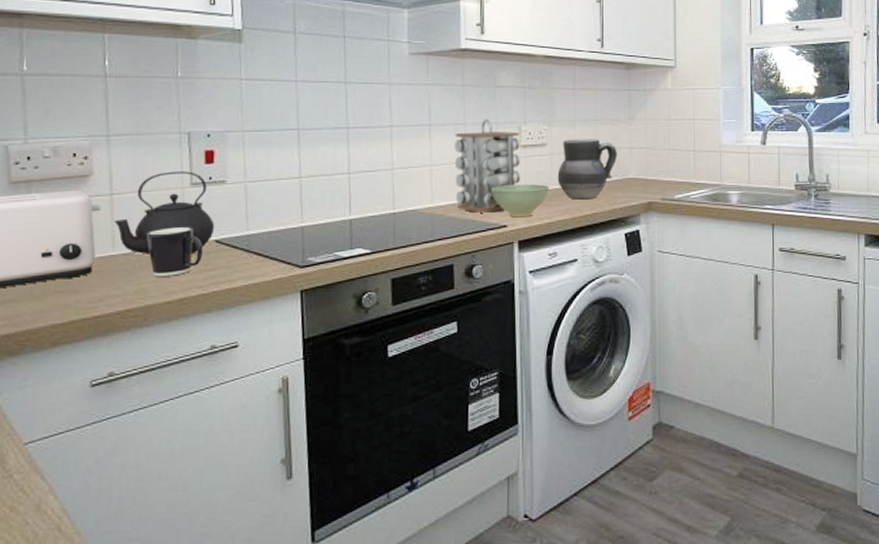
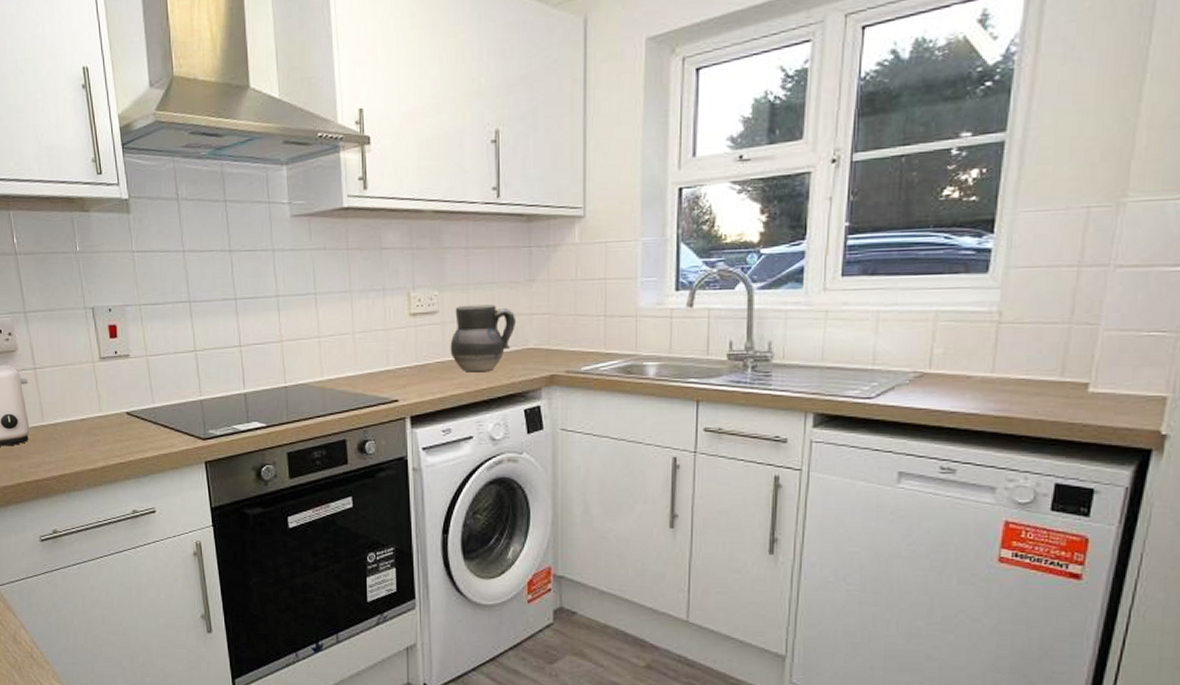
kettle: present [115,171,215,256] -> none [41,346,125,426]
mug: present [146,227,203,276] -> none [68,400,117,445]
spice rack: present [454,119,521,213] -> none [341,285,412,387]
bowl: present [491,184,549,218] -> none [381,356,441,392]

